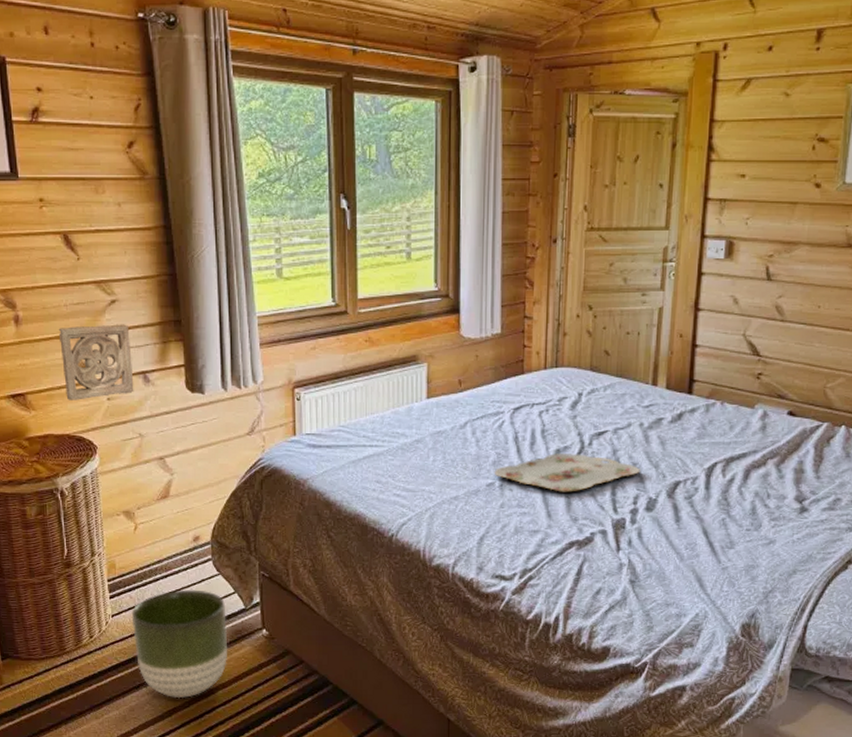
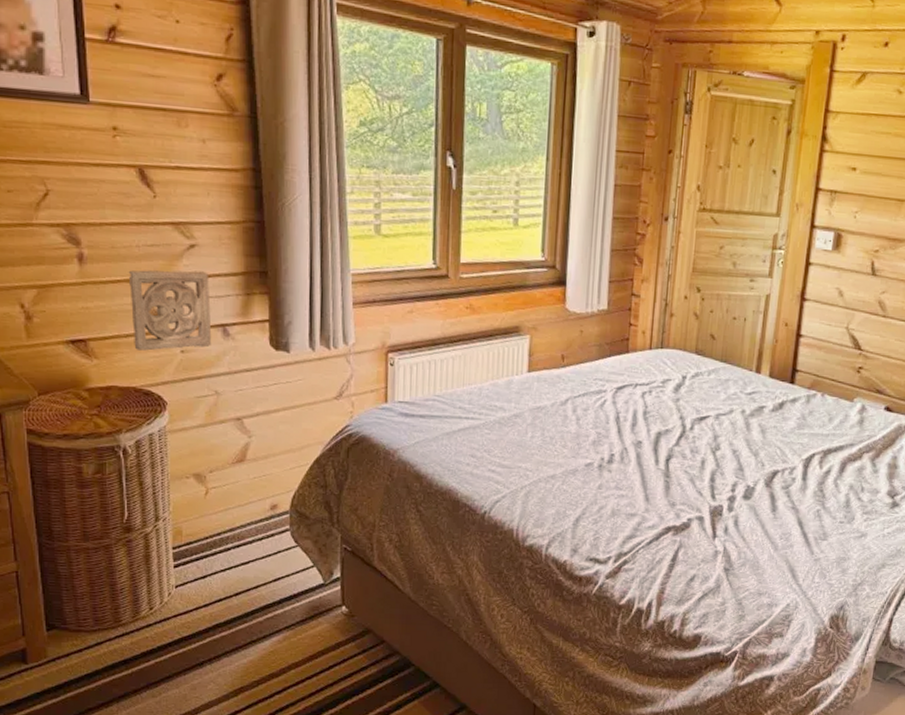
planter: present [131,589,228,699] -> none [197,561,304,678]
serving tray: present [494,452,640,492] -> none [593,435,740,477]

